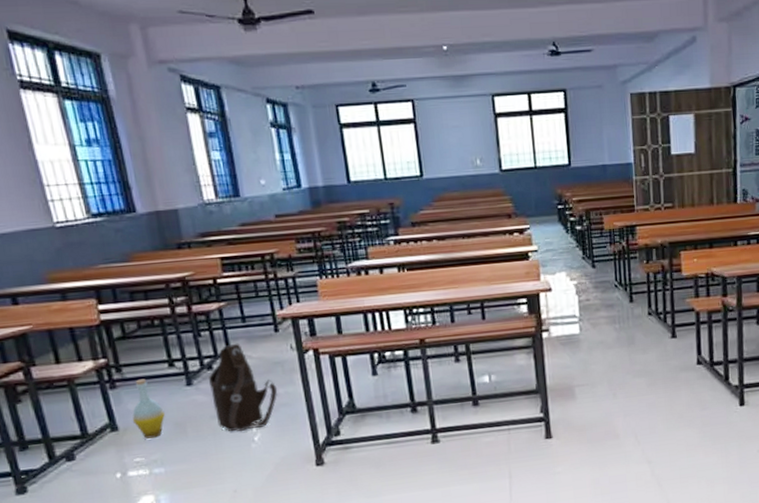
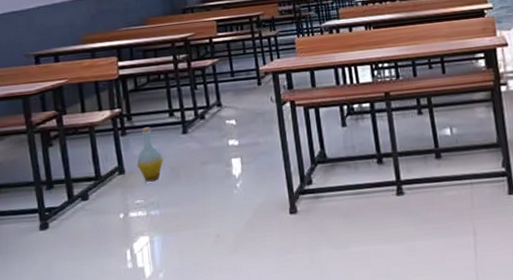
shoulder bag: present [208,343,278,432] -> none [200,95,259,178]

